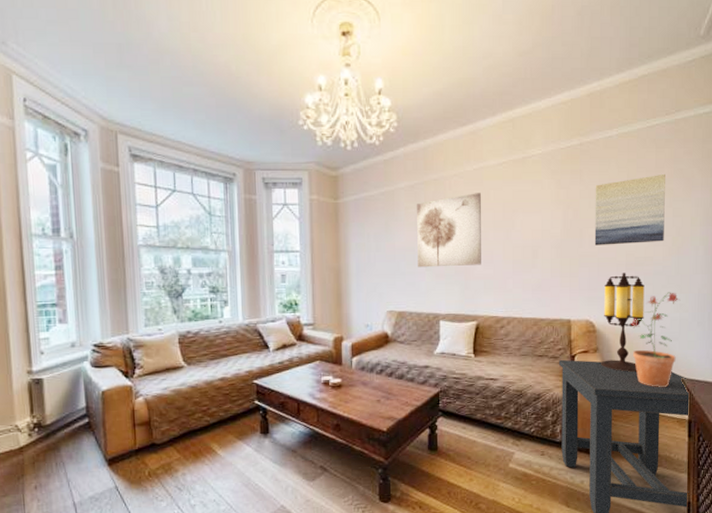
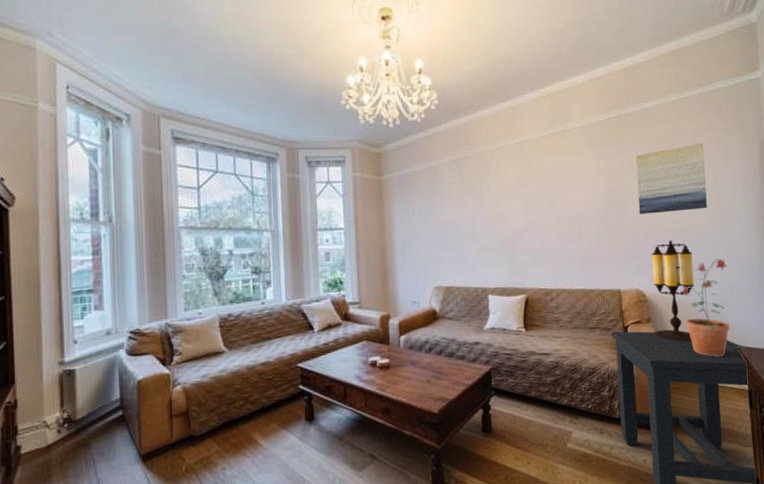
wall art: present [417,193,481,268] -> none [460,166,527,242]

